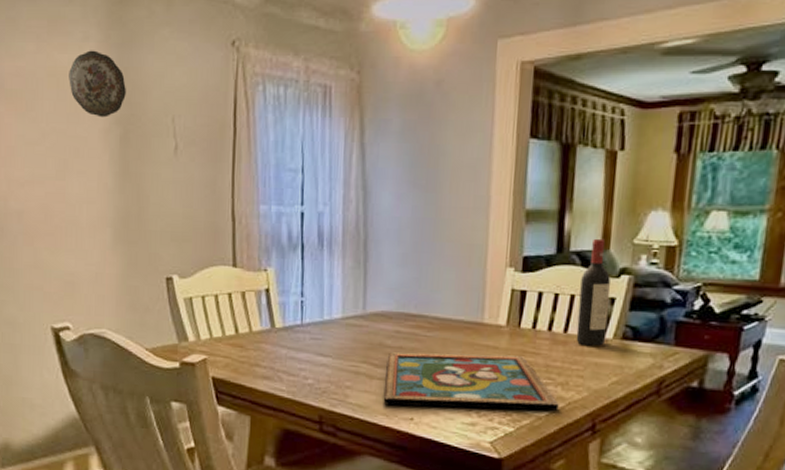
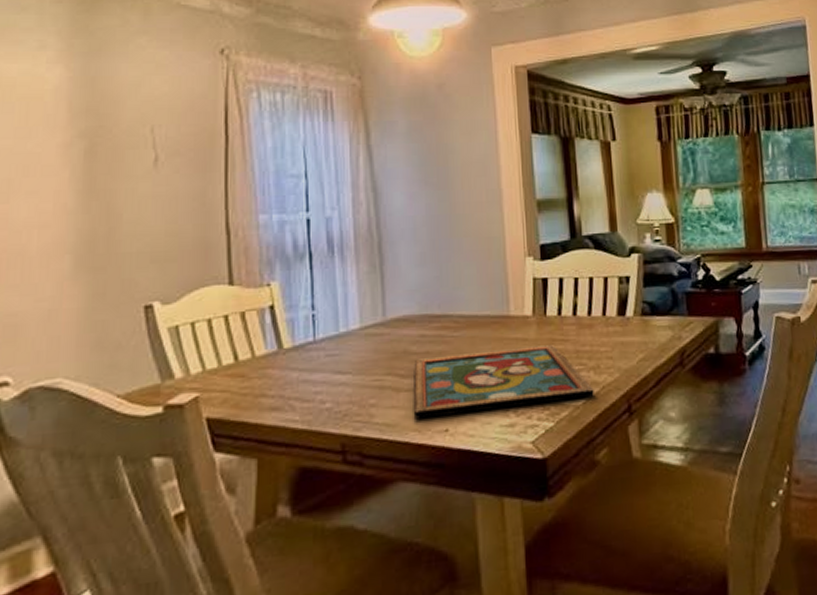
decorative plate: present [69,50,126,118] -> none [18,59,93,131]
wine bottle: present [576,238,611,346] -> none [596,221,628,326]

